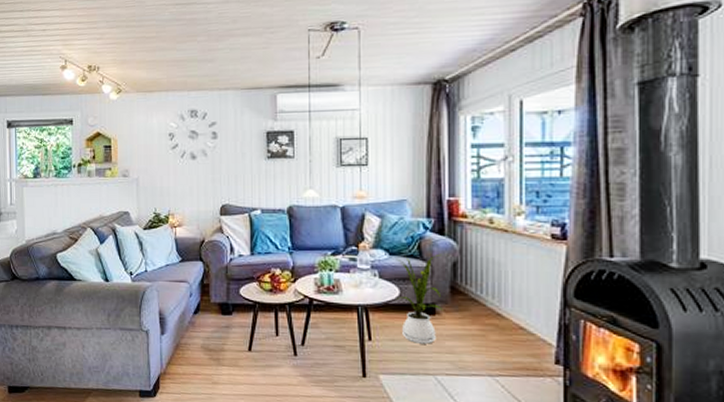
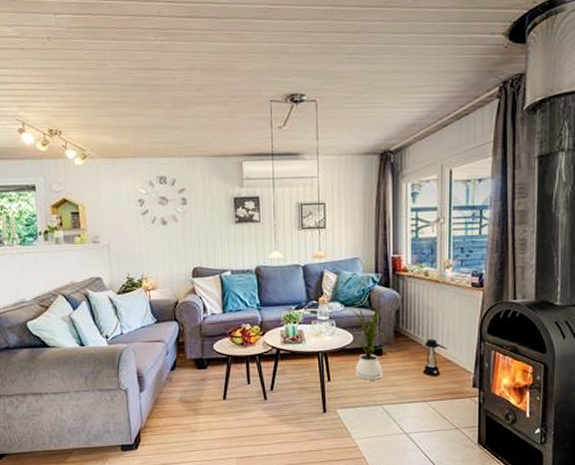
lantern: none [487,299,520,346] -> present [422,339,447,376]

